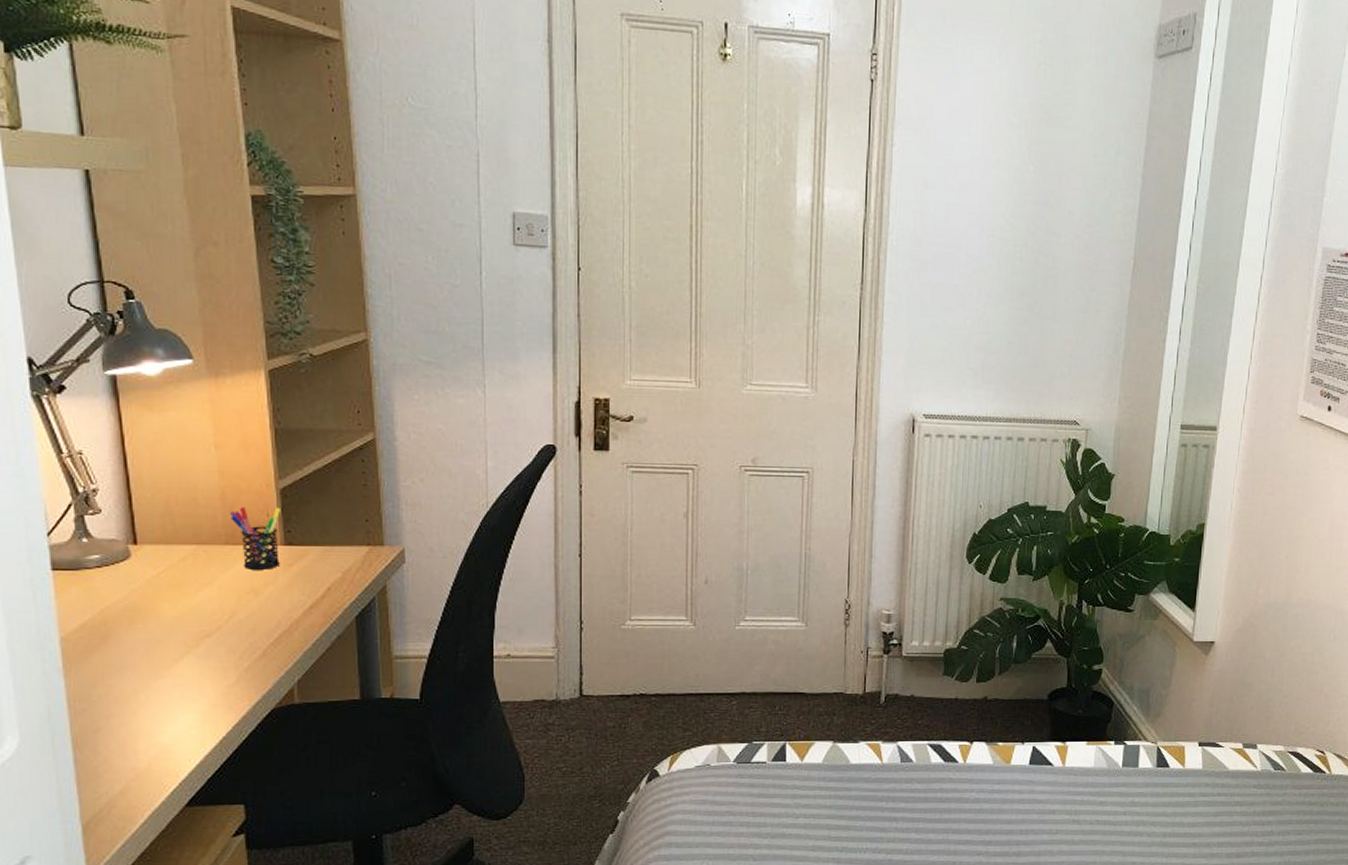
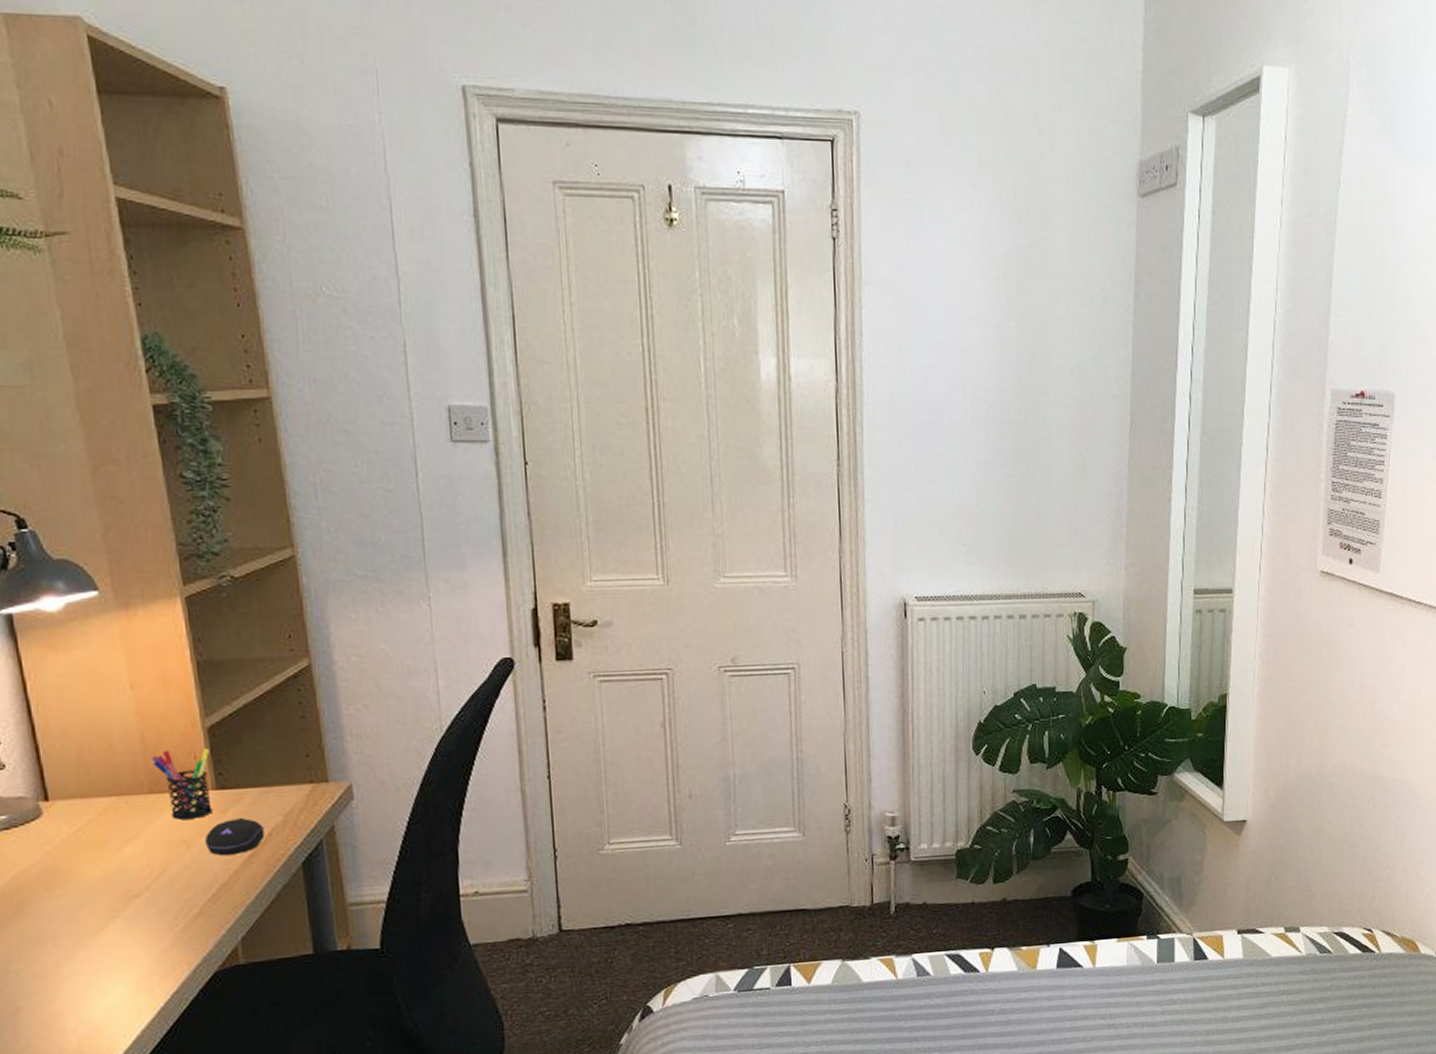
computer mouse: none [271,572,324,604] -> present [204,817,265,855]

